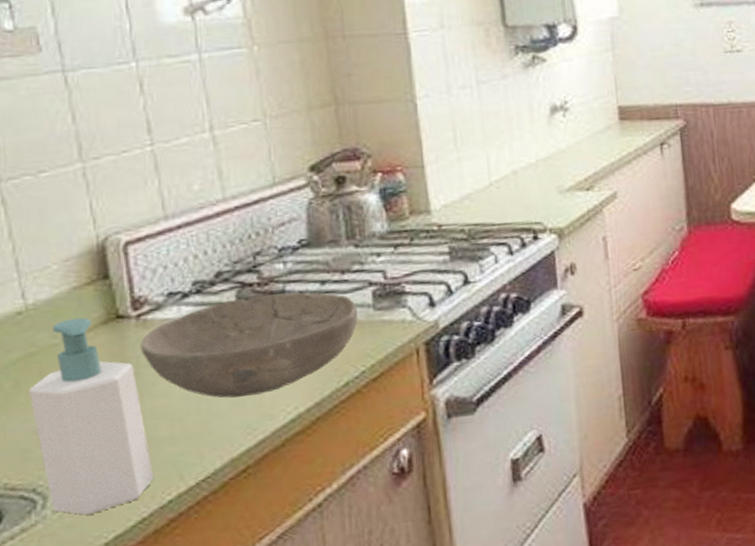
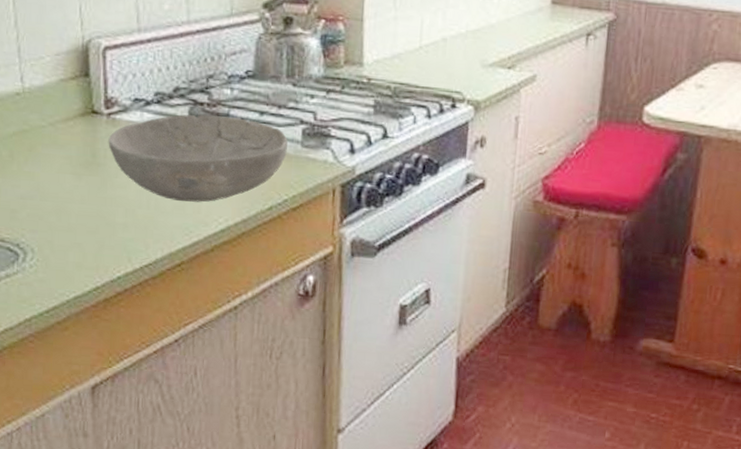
soap bottle: present [29,317,154,515] -> none [20,106,108,275]

